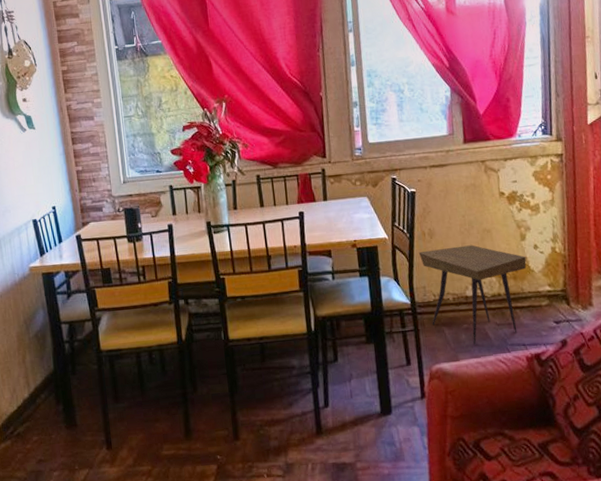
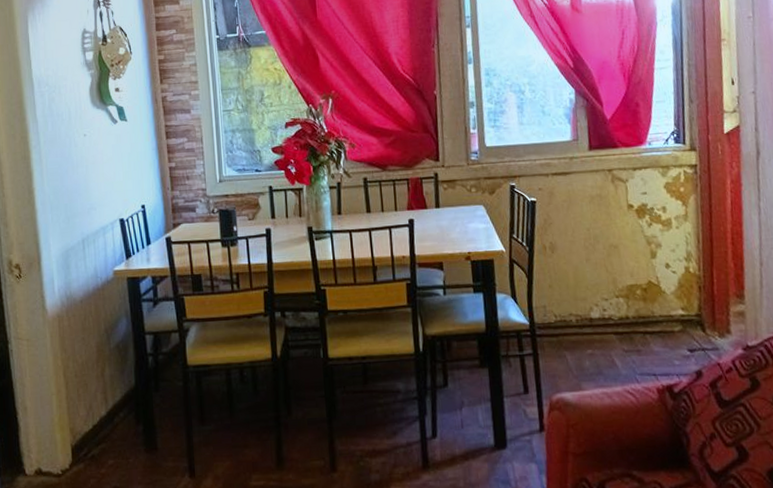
side table: present [418,245,527,345] -> none [538,261,658,373]

